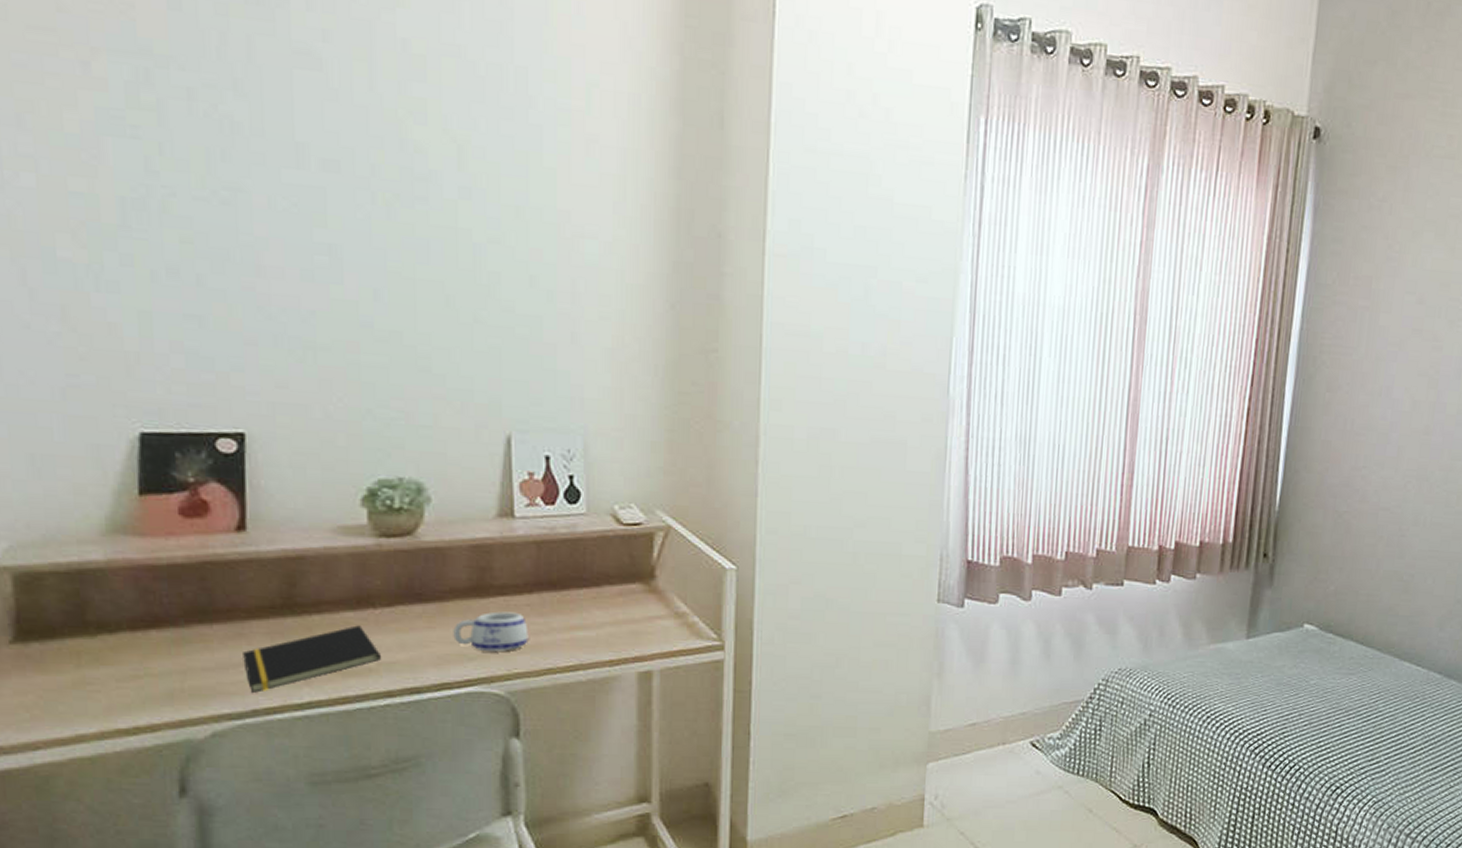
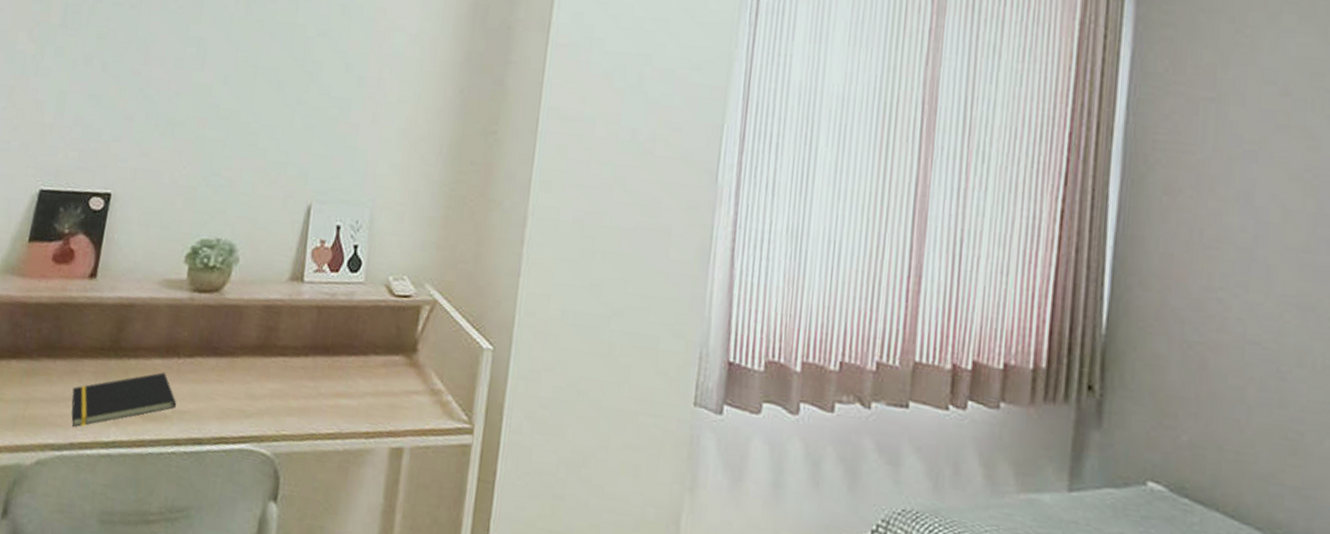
mug: present [453,611,529,651] -> none [236,371,300,412]

